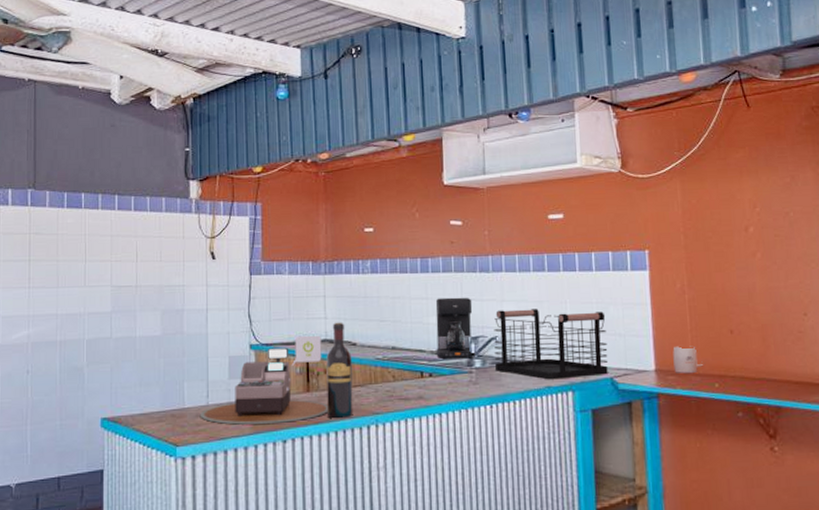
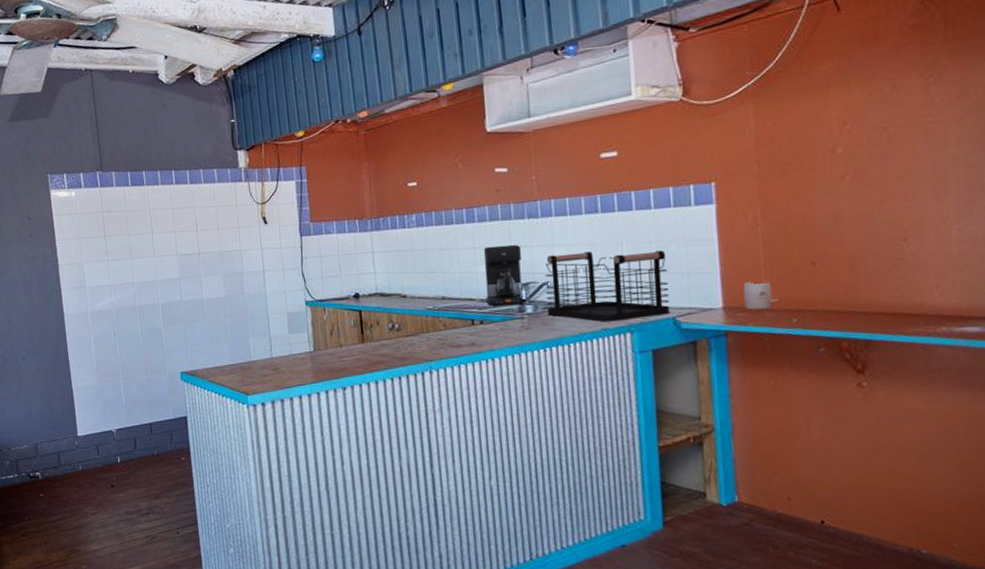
cash register: present [199,335,329,425] -> none [265,289,384,375]
wine bottle: present [326,322,353,419] -> none [378,275,408,367]

